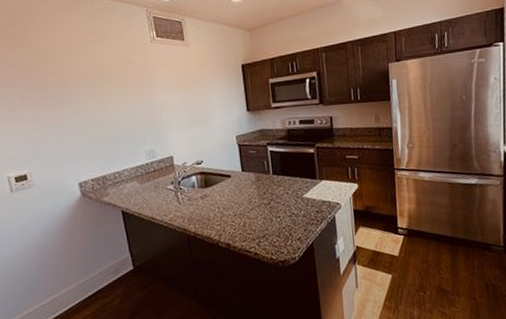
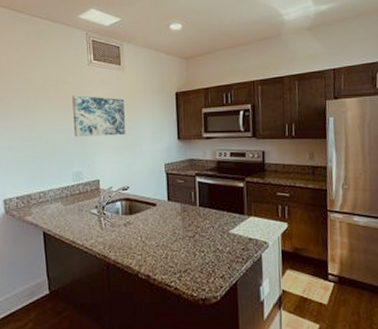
wall art: none [137,73,195,116] -> present [71,95,126,137]

